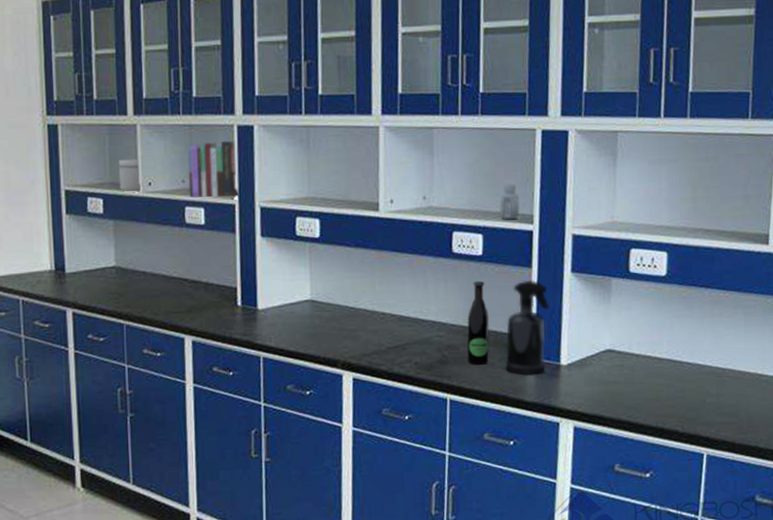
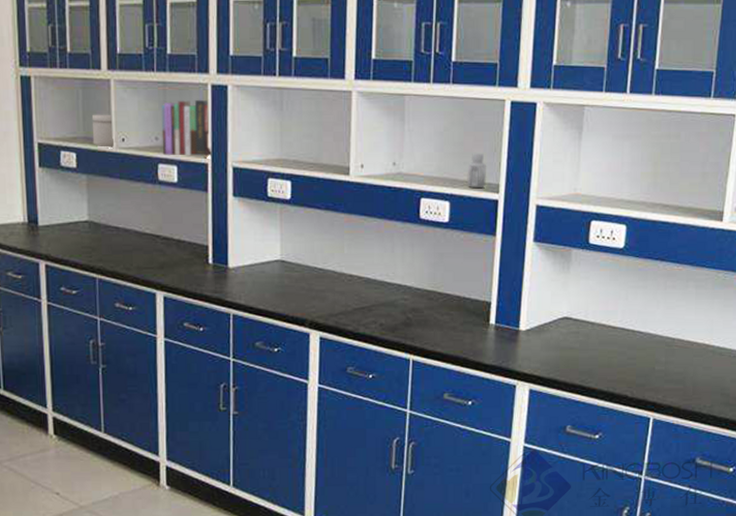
bottle: present [467,280,490,365] -> none [430,246,454,328]
spray bottle: present [505,279,550,375] -> none [466,247,511,339]

